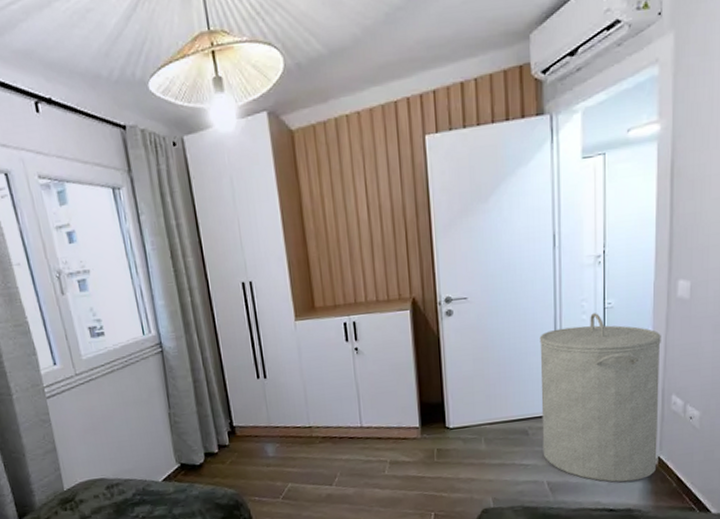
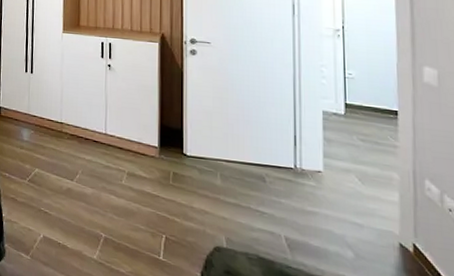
laundry hamper: present [539,313,661,483] -> none [278,80,412,265]

